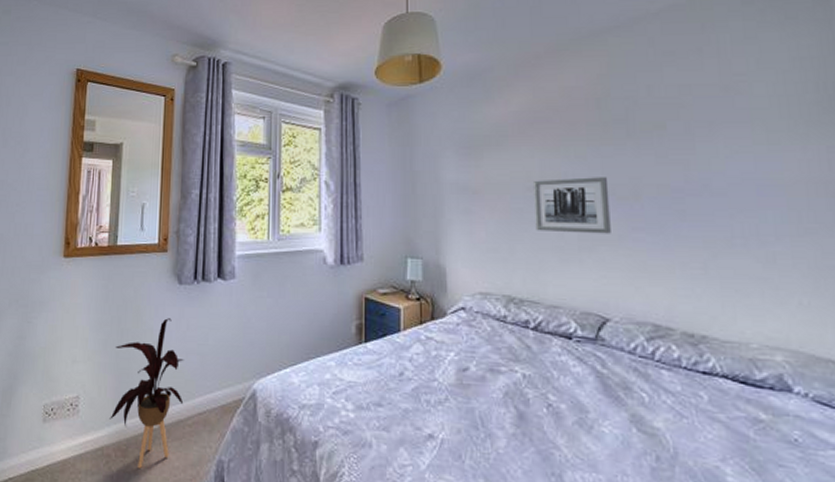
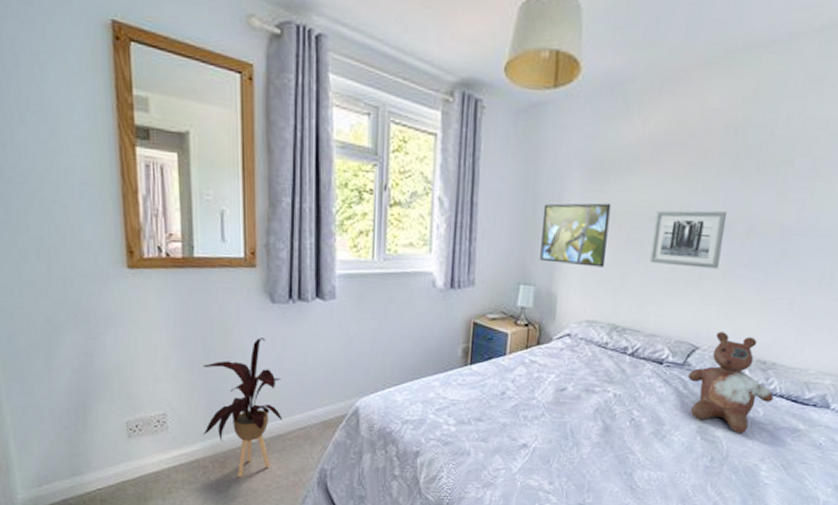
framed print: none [422,177,490,238] -> present [540,203,611,268]
stuffed bear: none [605,301,716,424] -> present [688,332,774,433]

